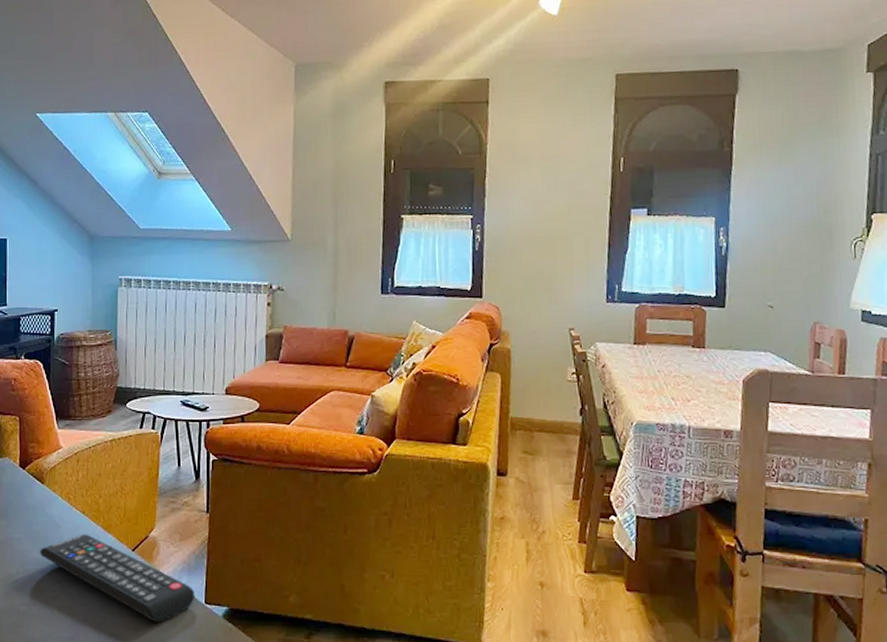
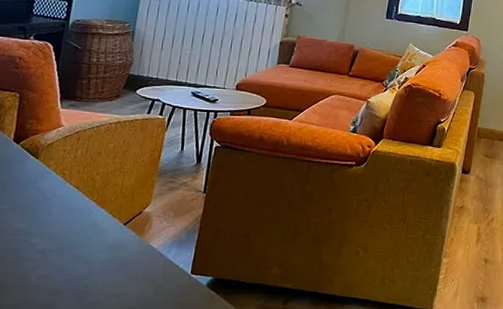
remote control: present [39,534,195,623] -> none [23,207,183,291]

